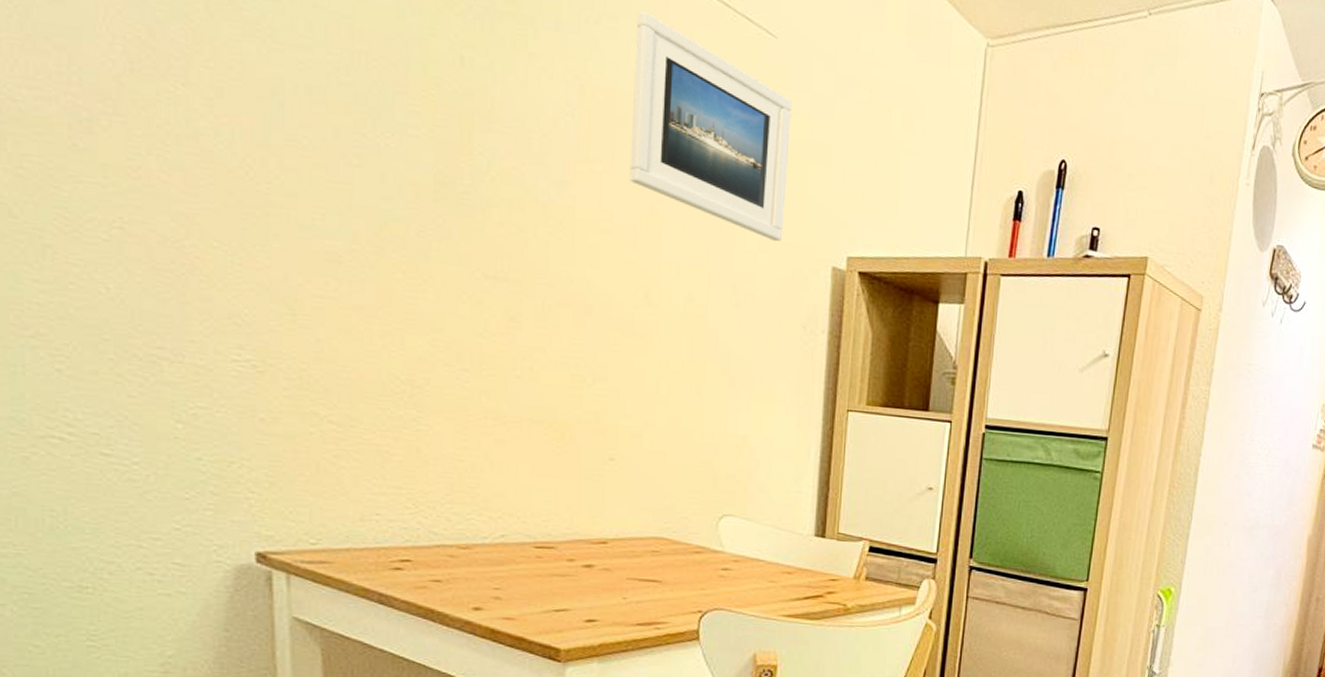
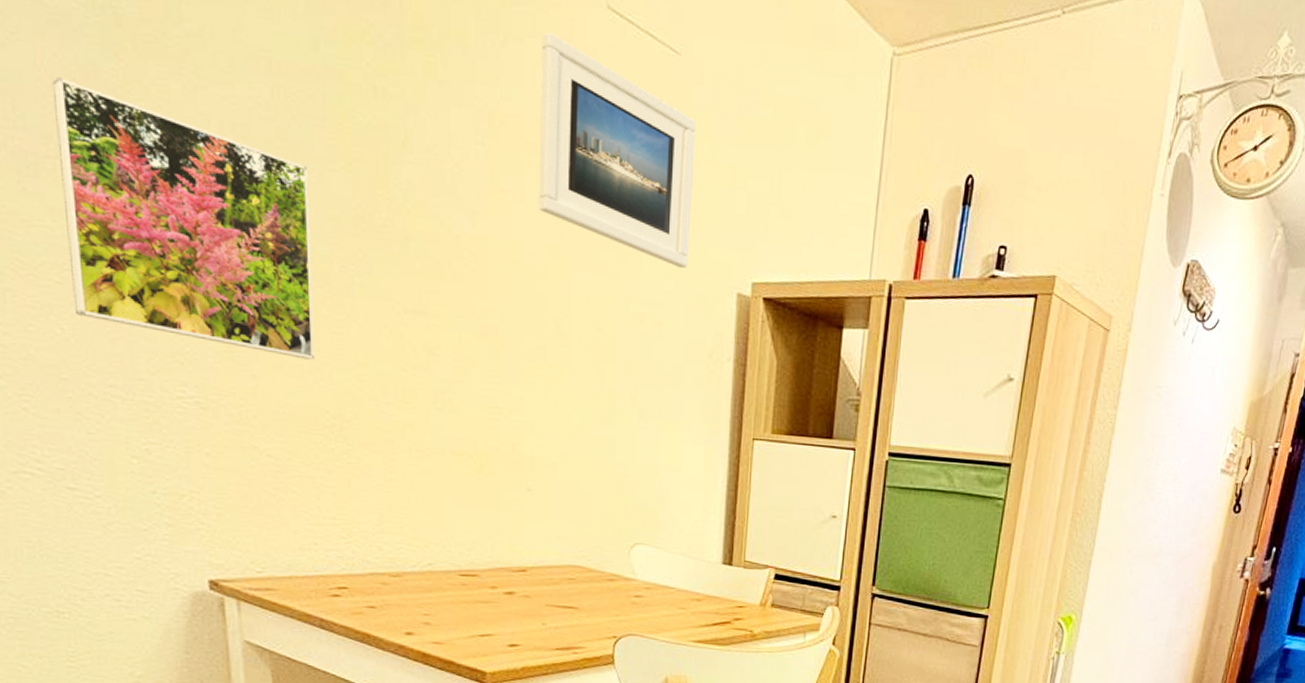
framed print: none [113,34,388,325] -> present [51,77,315,360]

